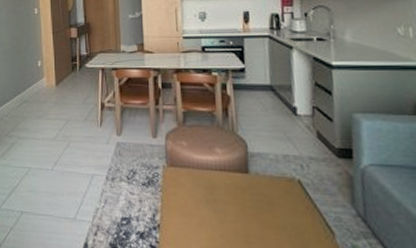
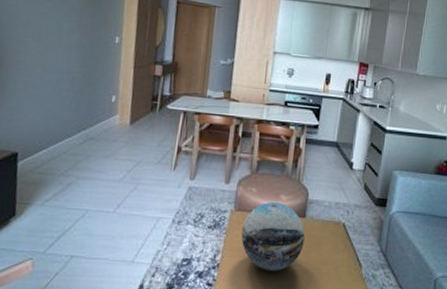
decorative orb: none [178,155,253,236] -> present [241,201,305,272]

